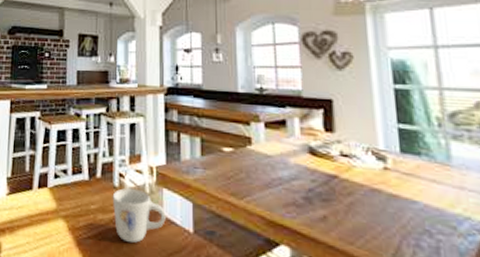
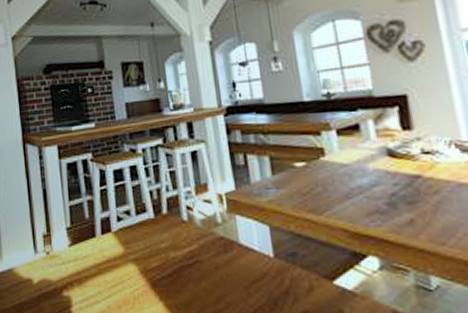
mug: present [112,187,166,243] -> none [182,219,243,276]

